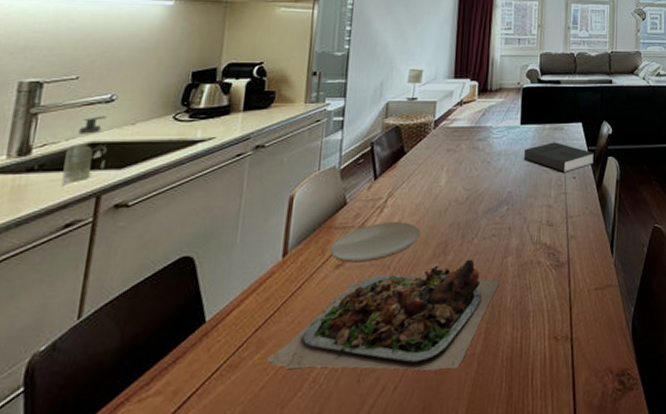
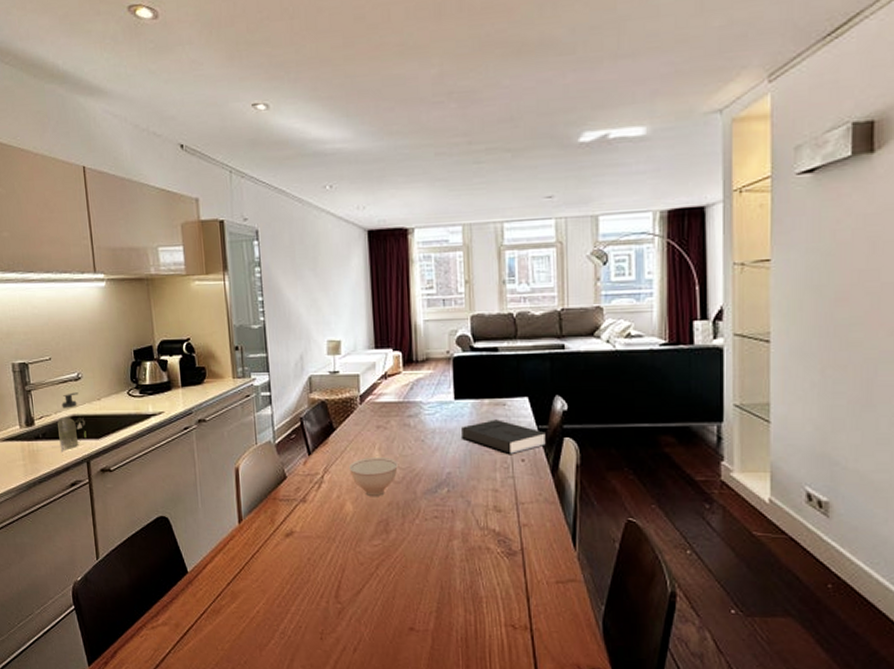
food platter: present [265,259,500,371] -> none [240,539,447,641]
plate: present [330,221,421,263] -> none [278,497,360,534]
bowl: none [415,179,463,218] -> present [349,457,398,496]

